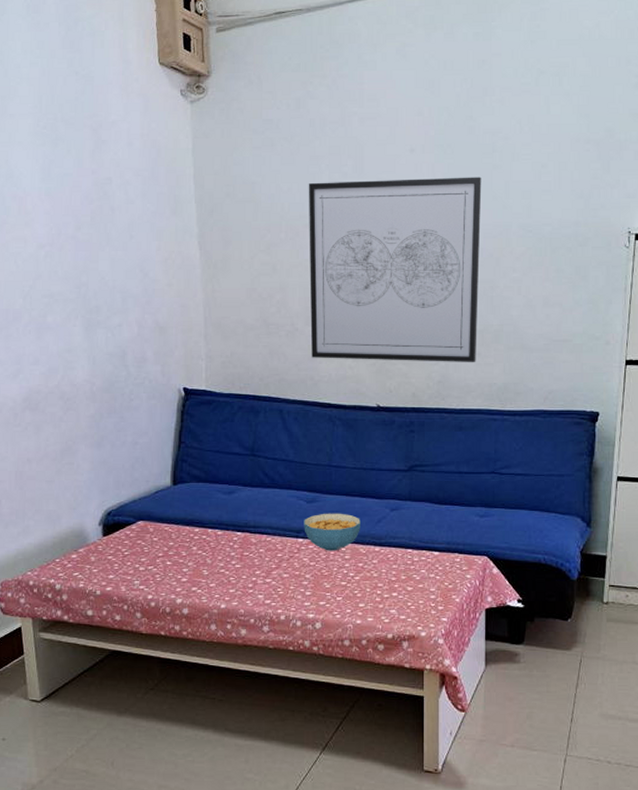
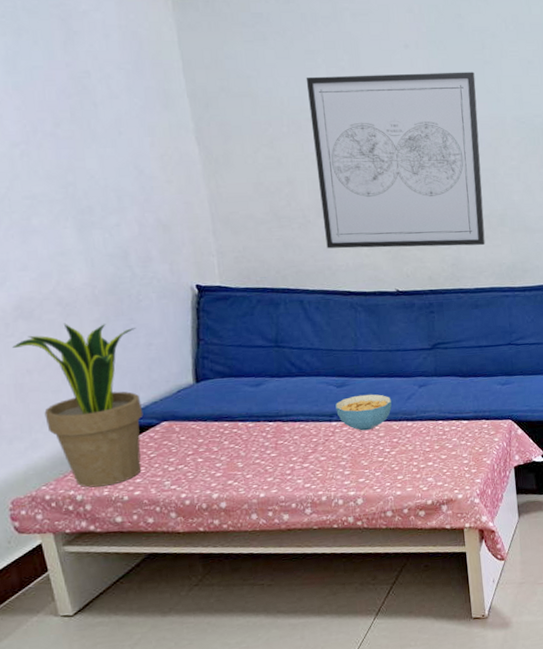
potted plant: none [18,416,126,578] -> present [12,323,143,488]

